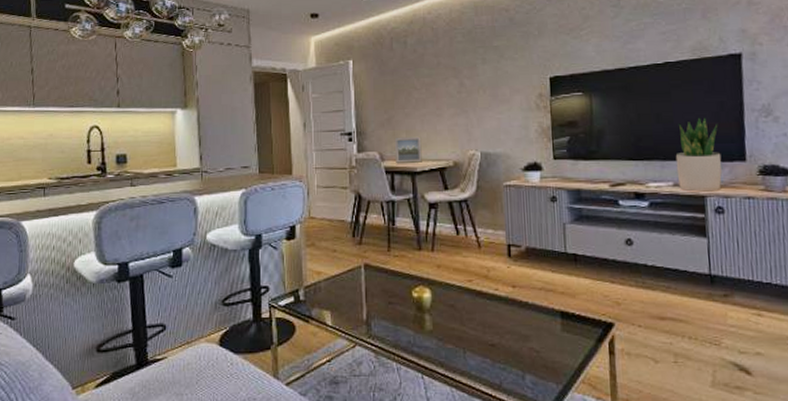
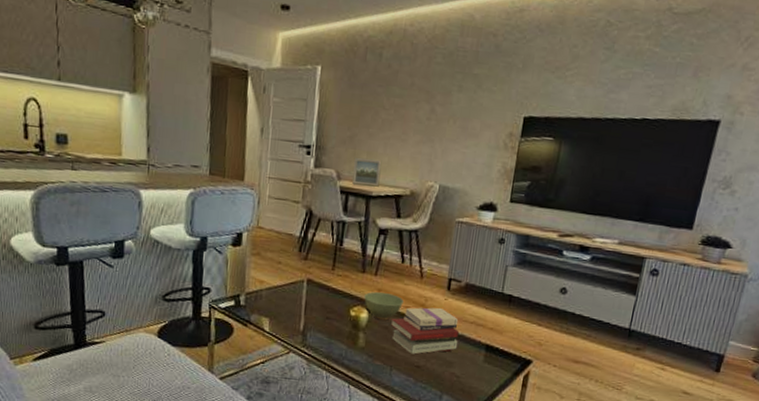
bowl: none [424,267,467,298] -> present [364,291,405,321]
books: none [456,276,531,332] -> present [391,307,459,354]
planter: present [675,117,722,192] -> none [623,180,677,255]

